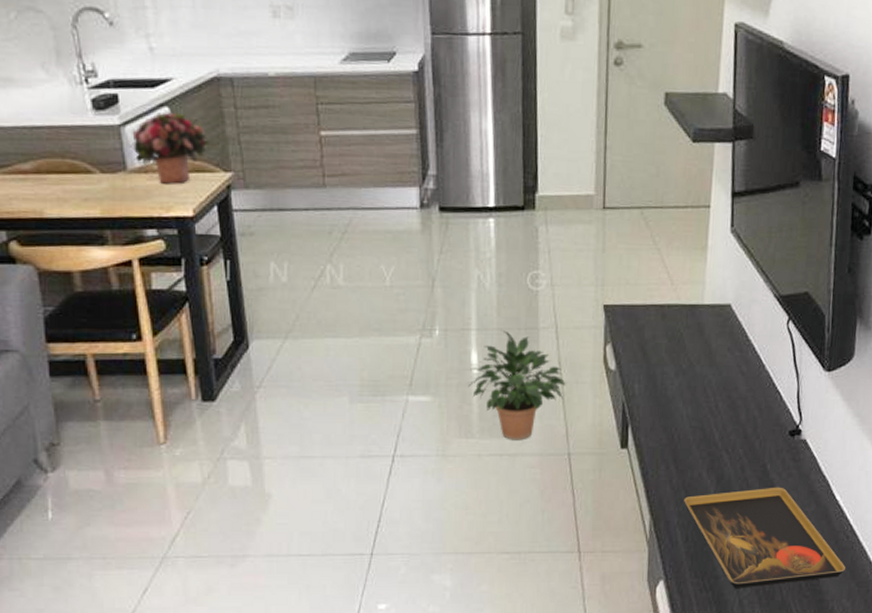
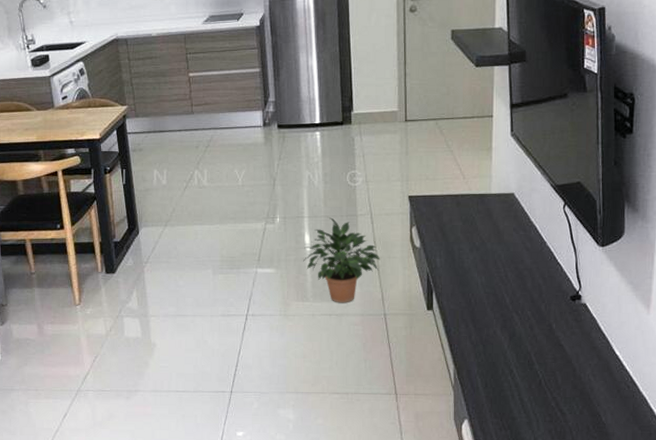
bouquet: present [129,110,210,184] -> none [56,64,112,116]
decorative tray: present [684,487,845,588] -> none [482,343,628,428]

